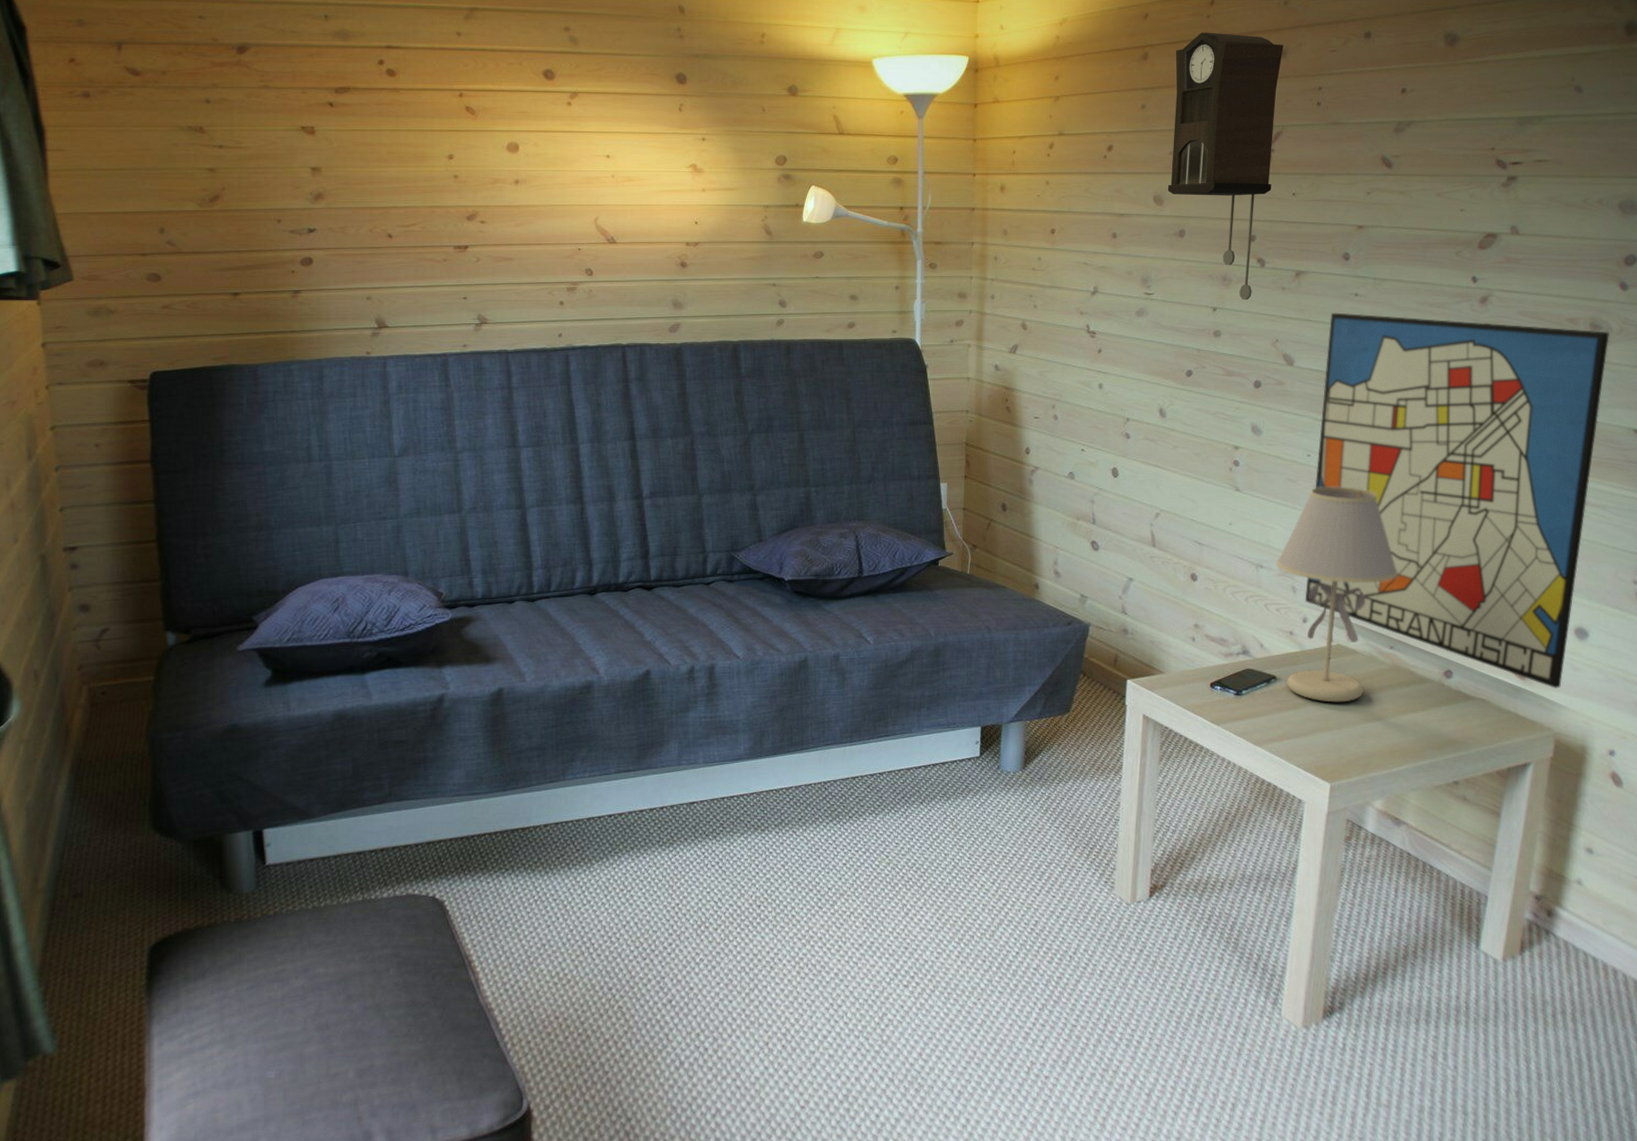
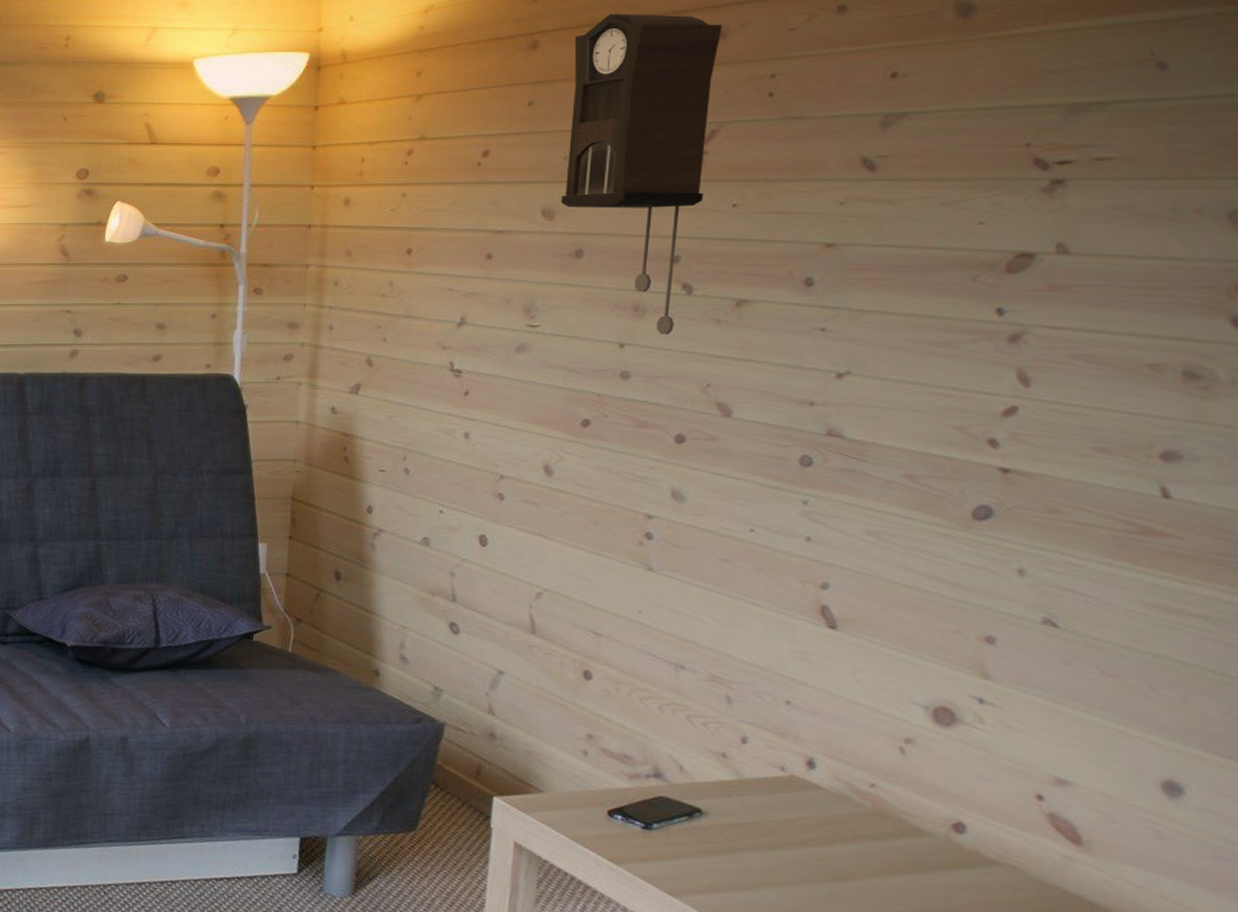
table lamp: present [1276,487,1398,702] -> none [703,571,883,852]
wall art: present [1305,312,1609,688] -> none [744,351,1215,862]

